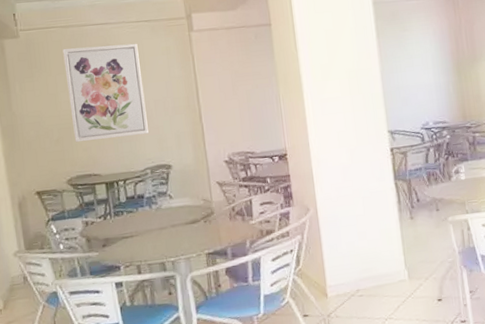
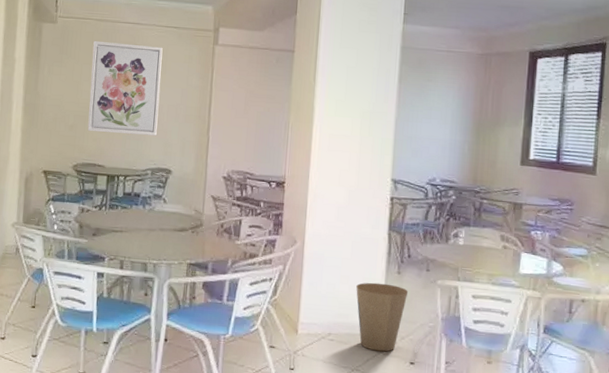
trash can: none [374,230,424,297] -> present [356,282,409,352]

